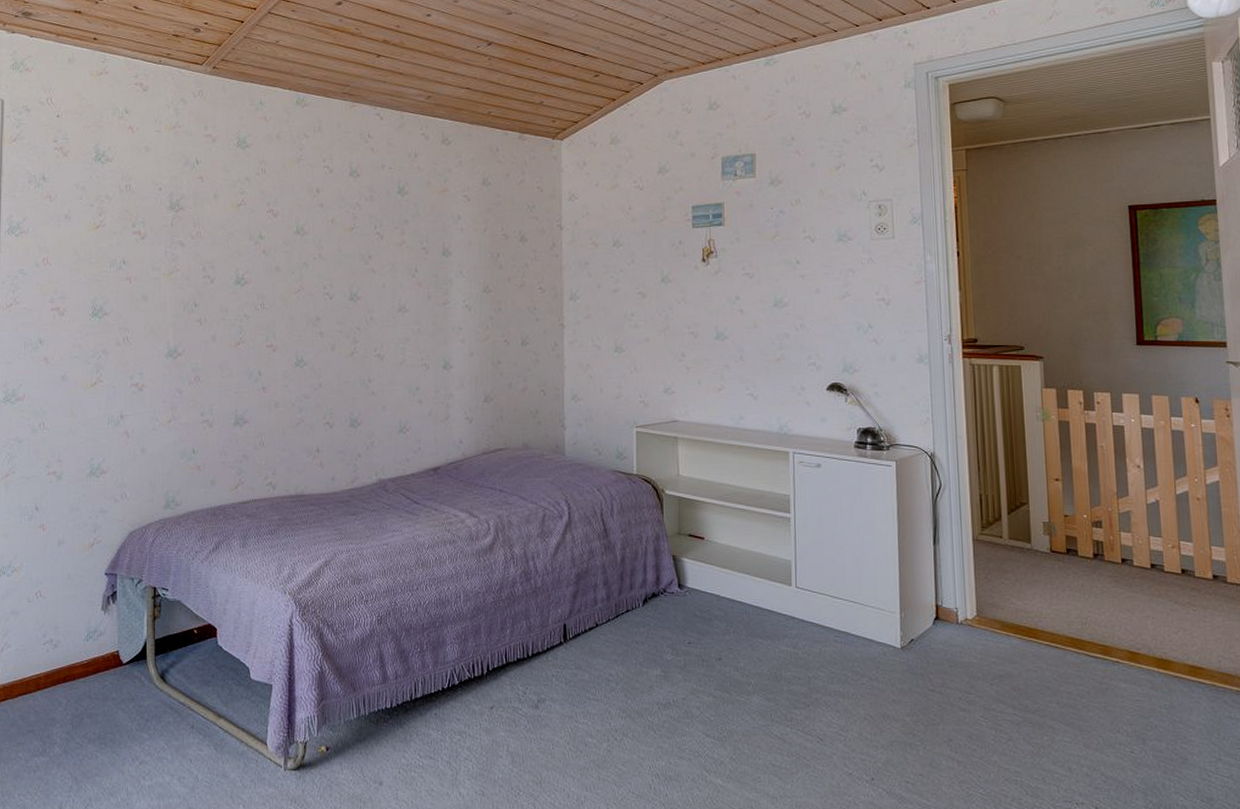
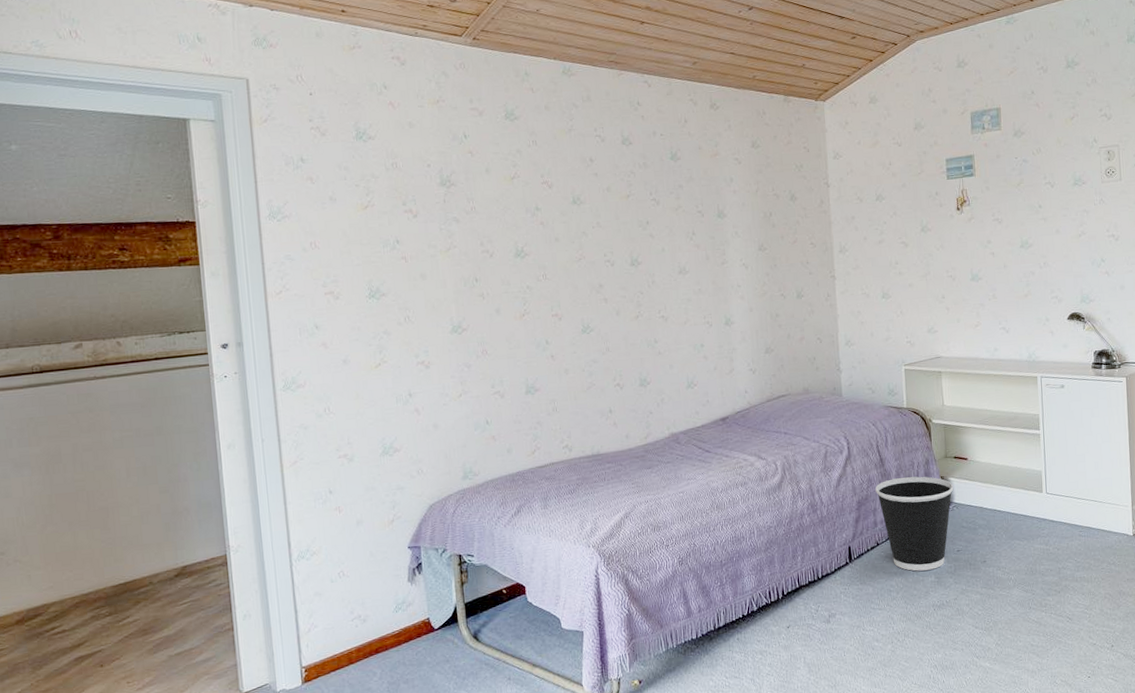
wastebasket: none [597,553,687,661] -> present [875,476,954,571]

